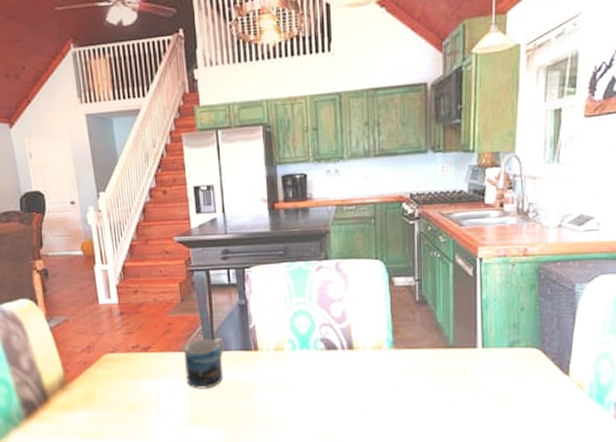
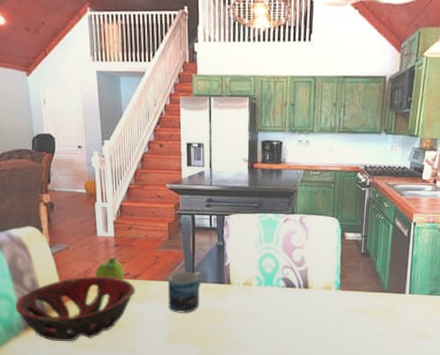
decorative bowl: none [12,351,147,431] -> present [15,276,135,342]
fruit: none [99,328,134,354] -> present [95,257,125,280]

